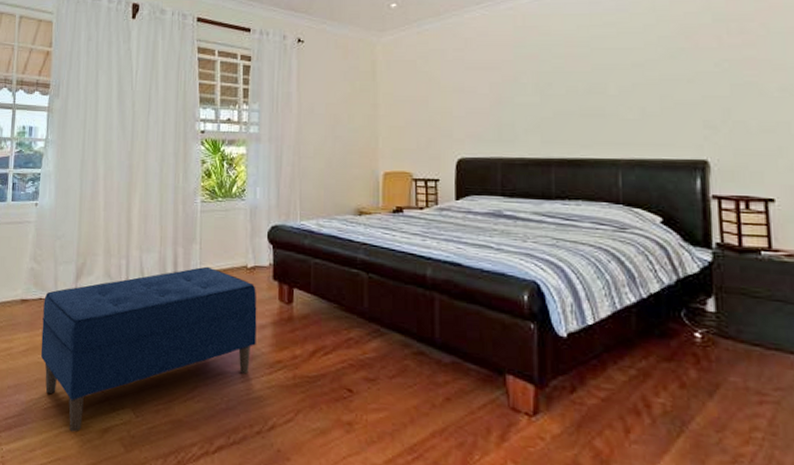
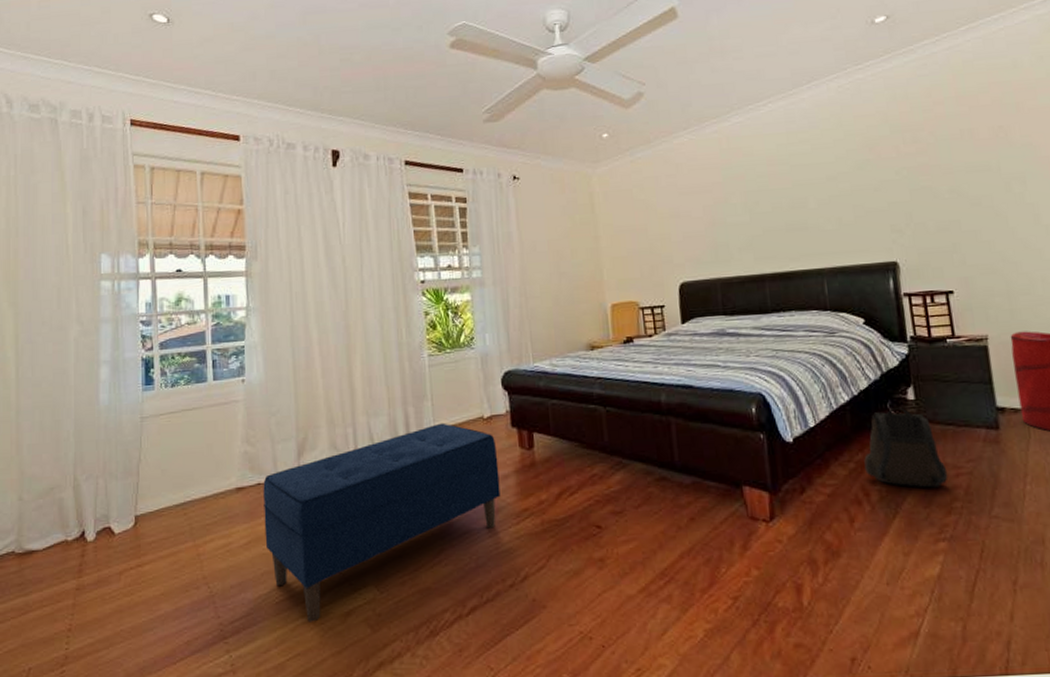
backpack: none [648,318,749,412] -> present [864,408,949,488]

